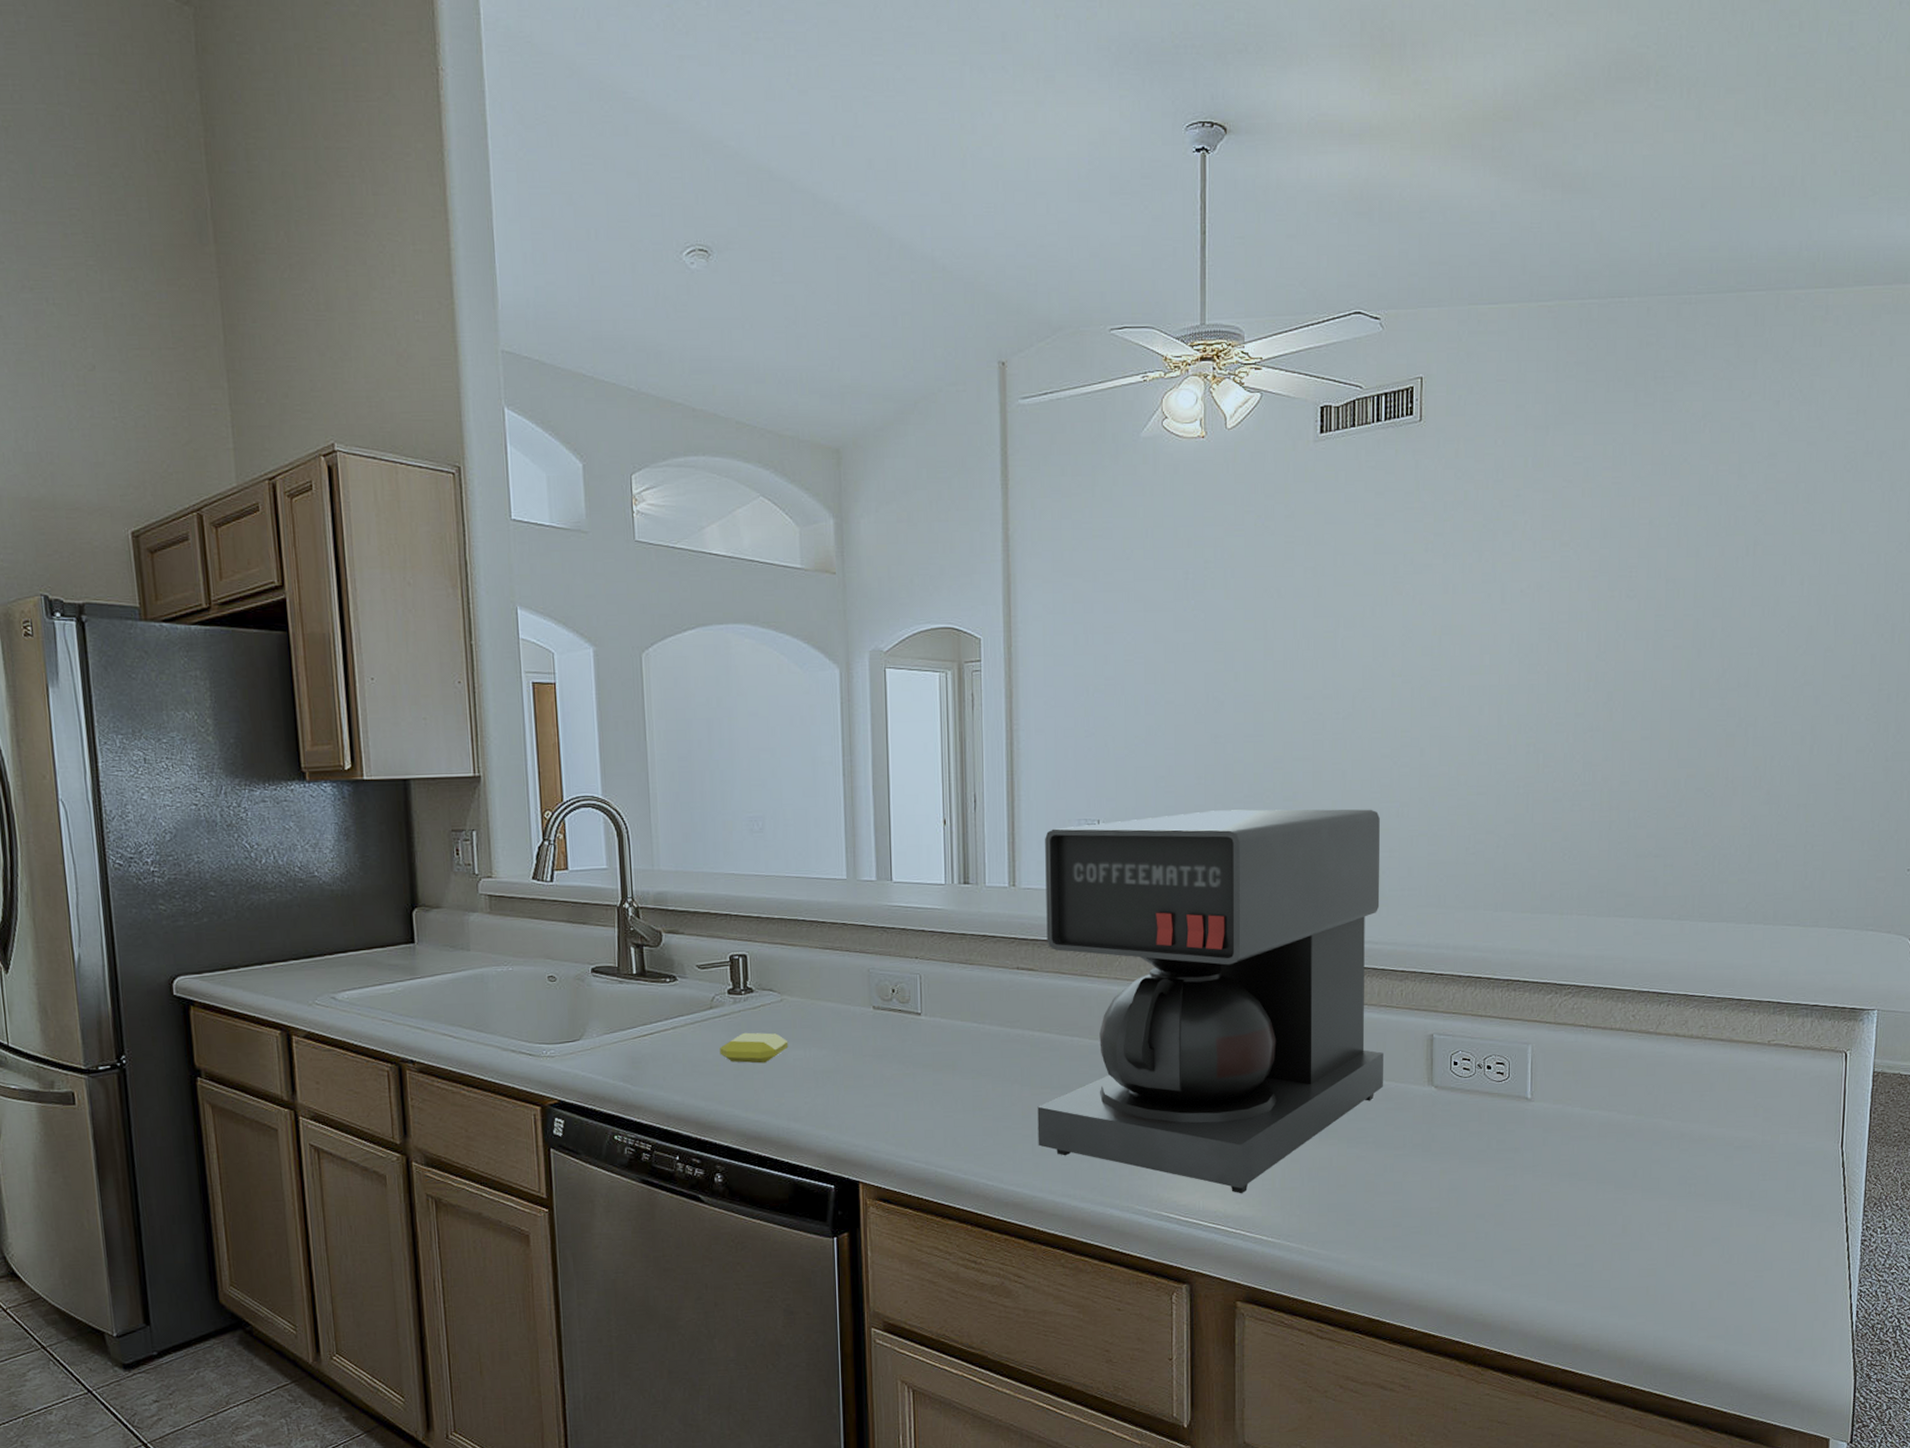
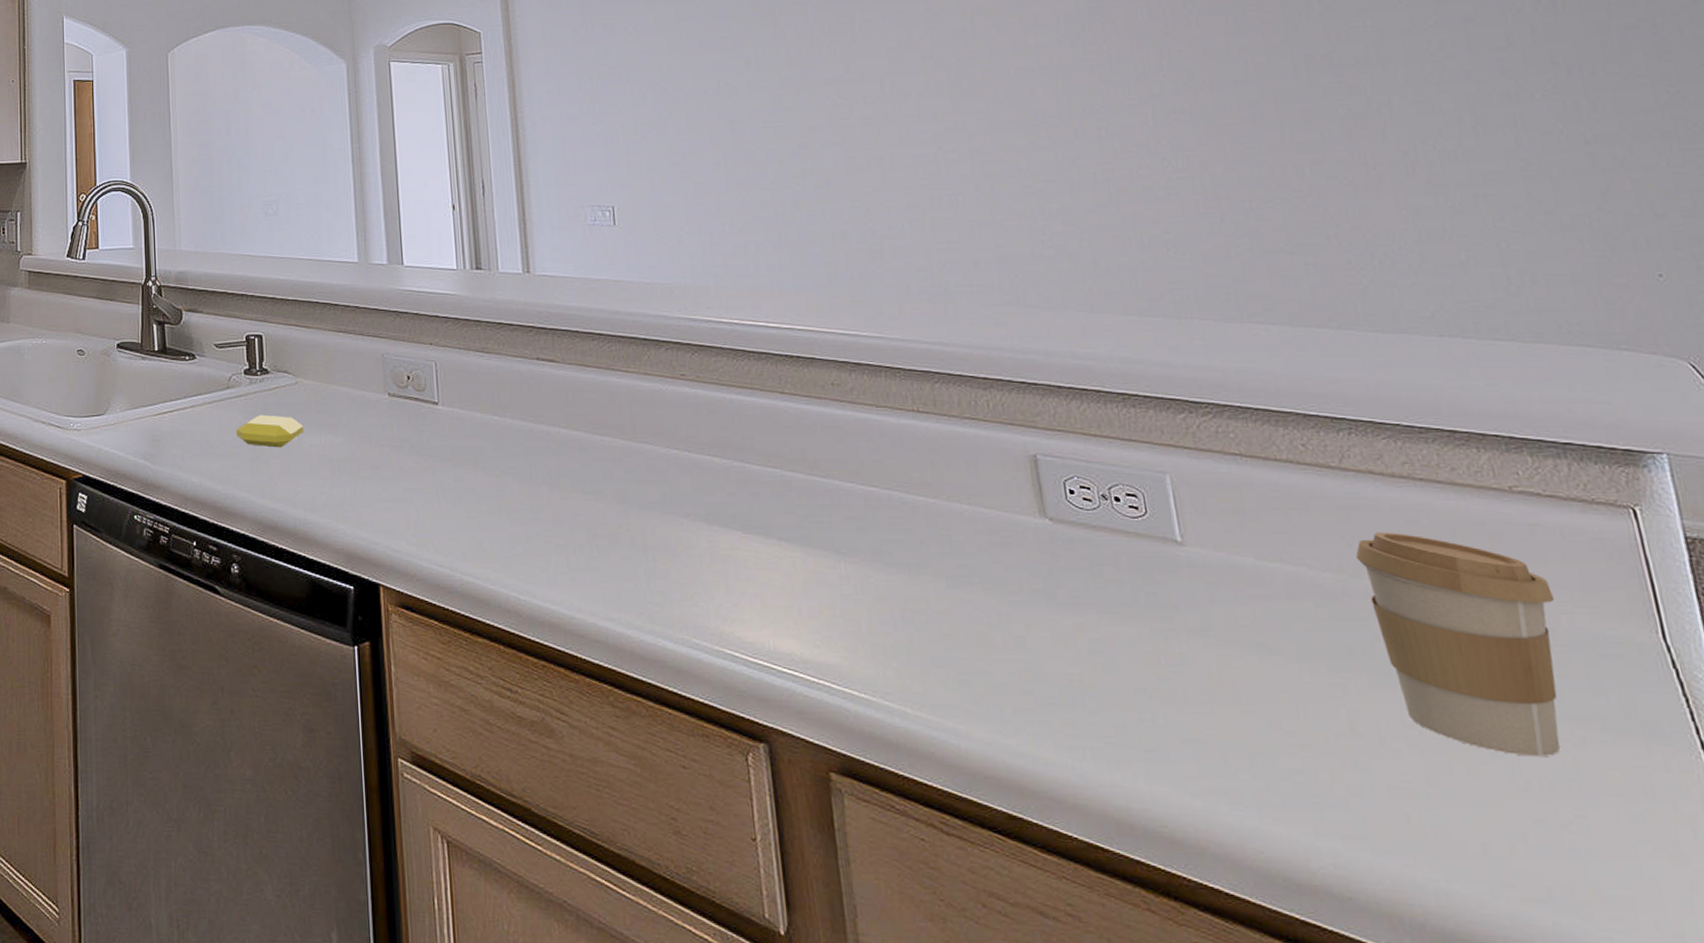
coffee maker: present [1037,809,1383,1194] -> none [557,196,982,635]
coffee cup: none [1653,1081,1778,1239] -> present [1356,531,1560,757]

